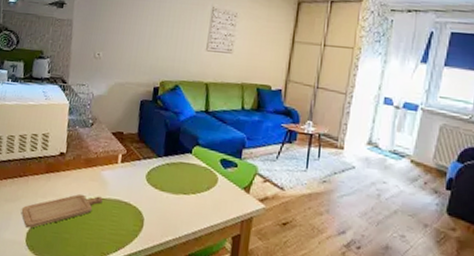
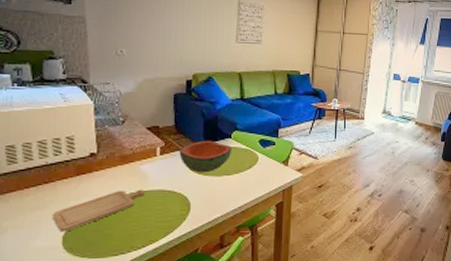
bowl: none [139,152,192,189] -> present [179,140,233,173]

